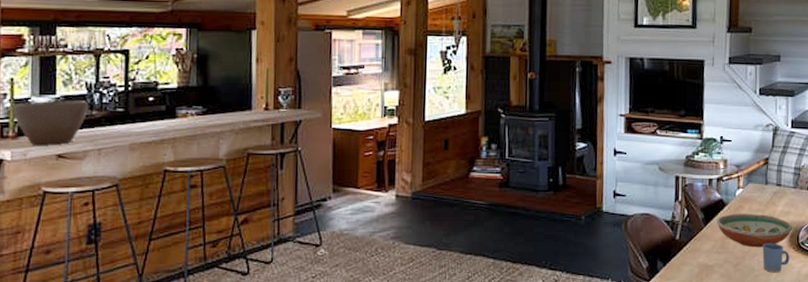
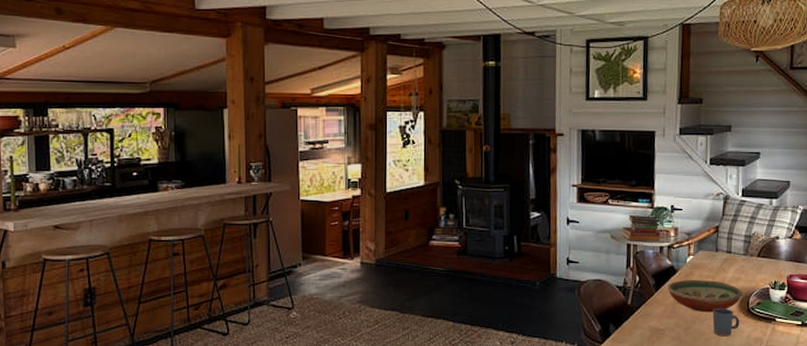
bowl: present [12,99,89,145] -> none [13,175,80,217]
books: none [669,145,709,174] -> present [621,214,660,242]

